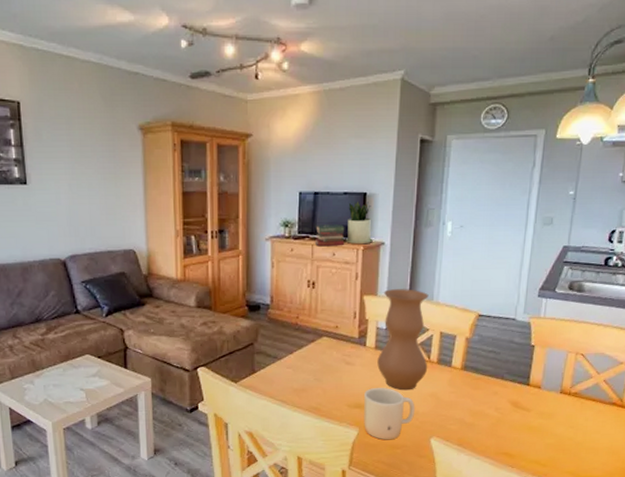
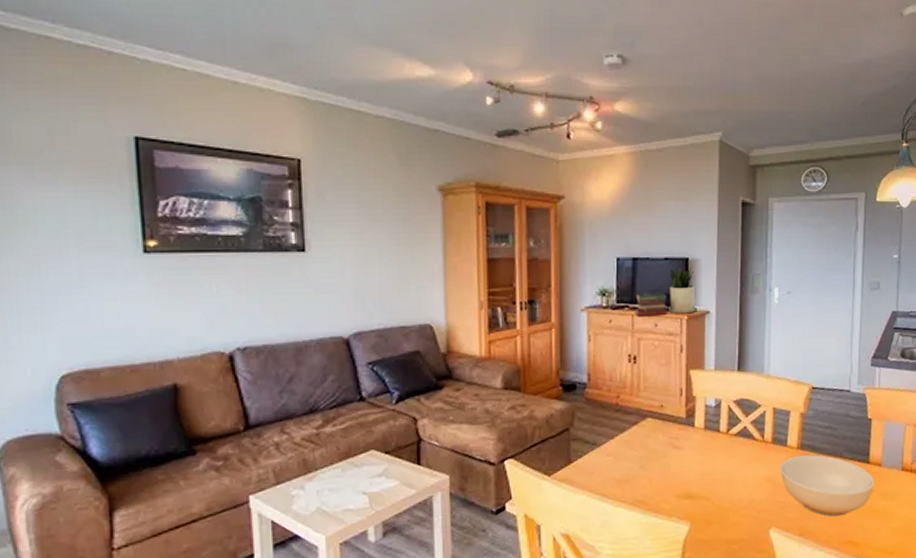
mug: present [364,387,416,440] -> none [695,473,751,535]
vase: present [377,289,429,390] -> none [707,361,762,475]
bowl: none [443,375,534,431] -> present [779,454,875,517]

